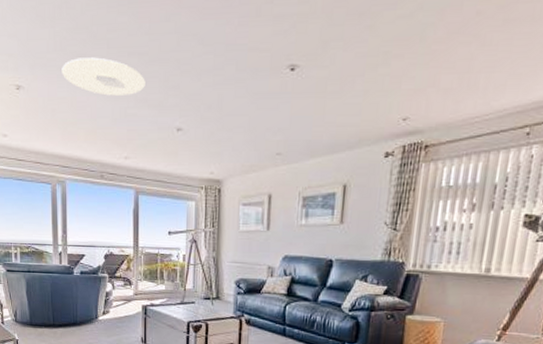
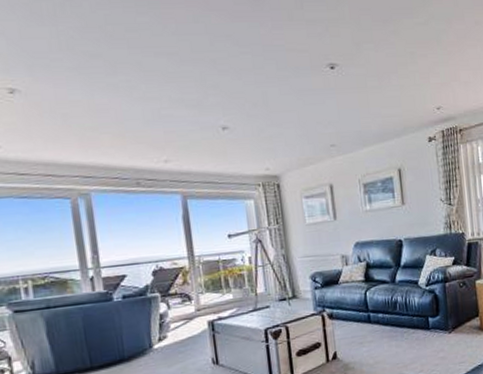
ceiling light: present [61,57,145,96] -> none [71,57,179,97]

